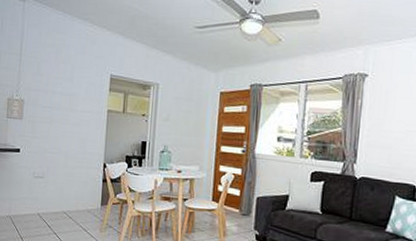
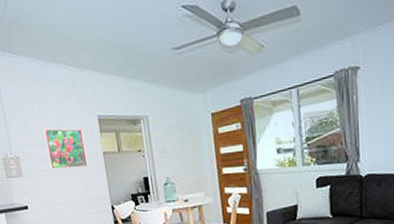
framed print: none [52,78,92,121] -> present [43,128,88,170]

